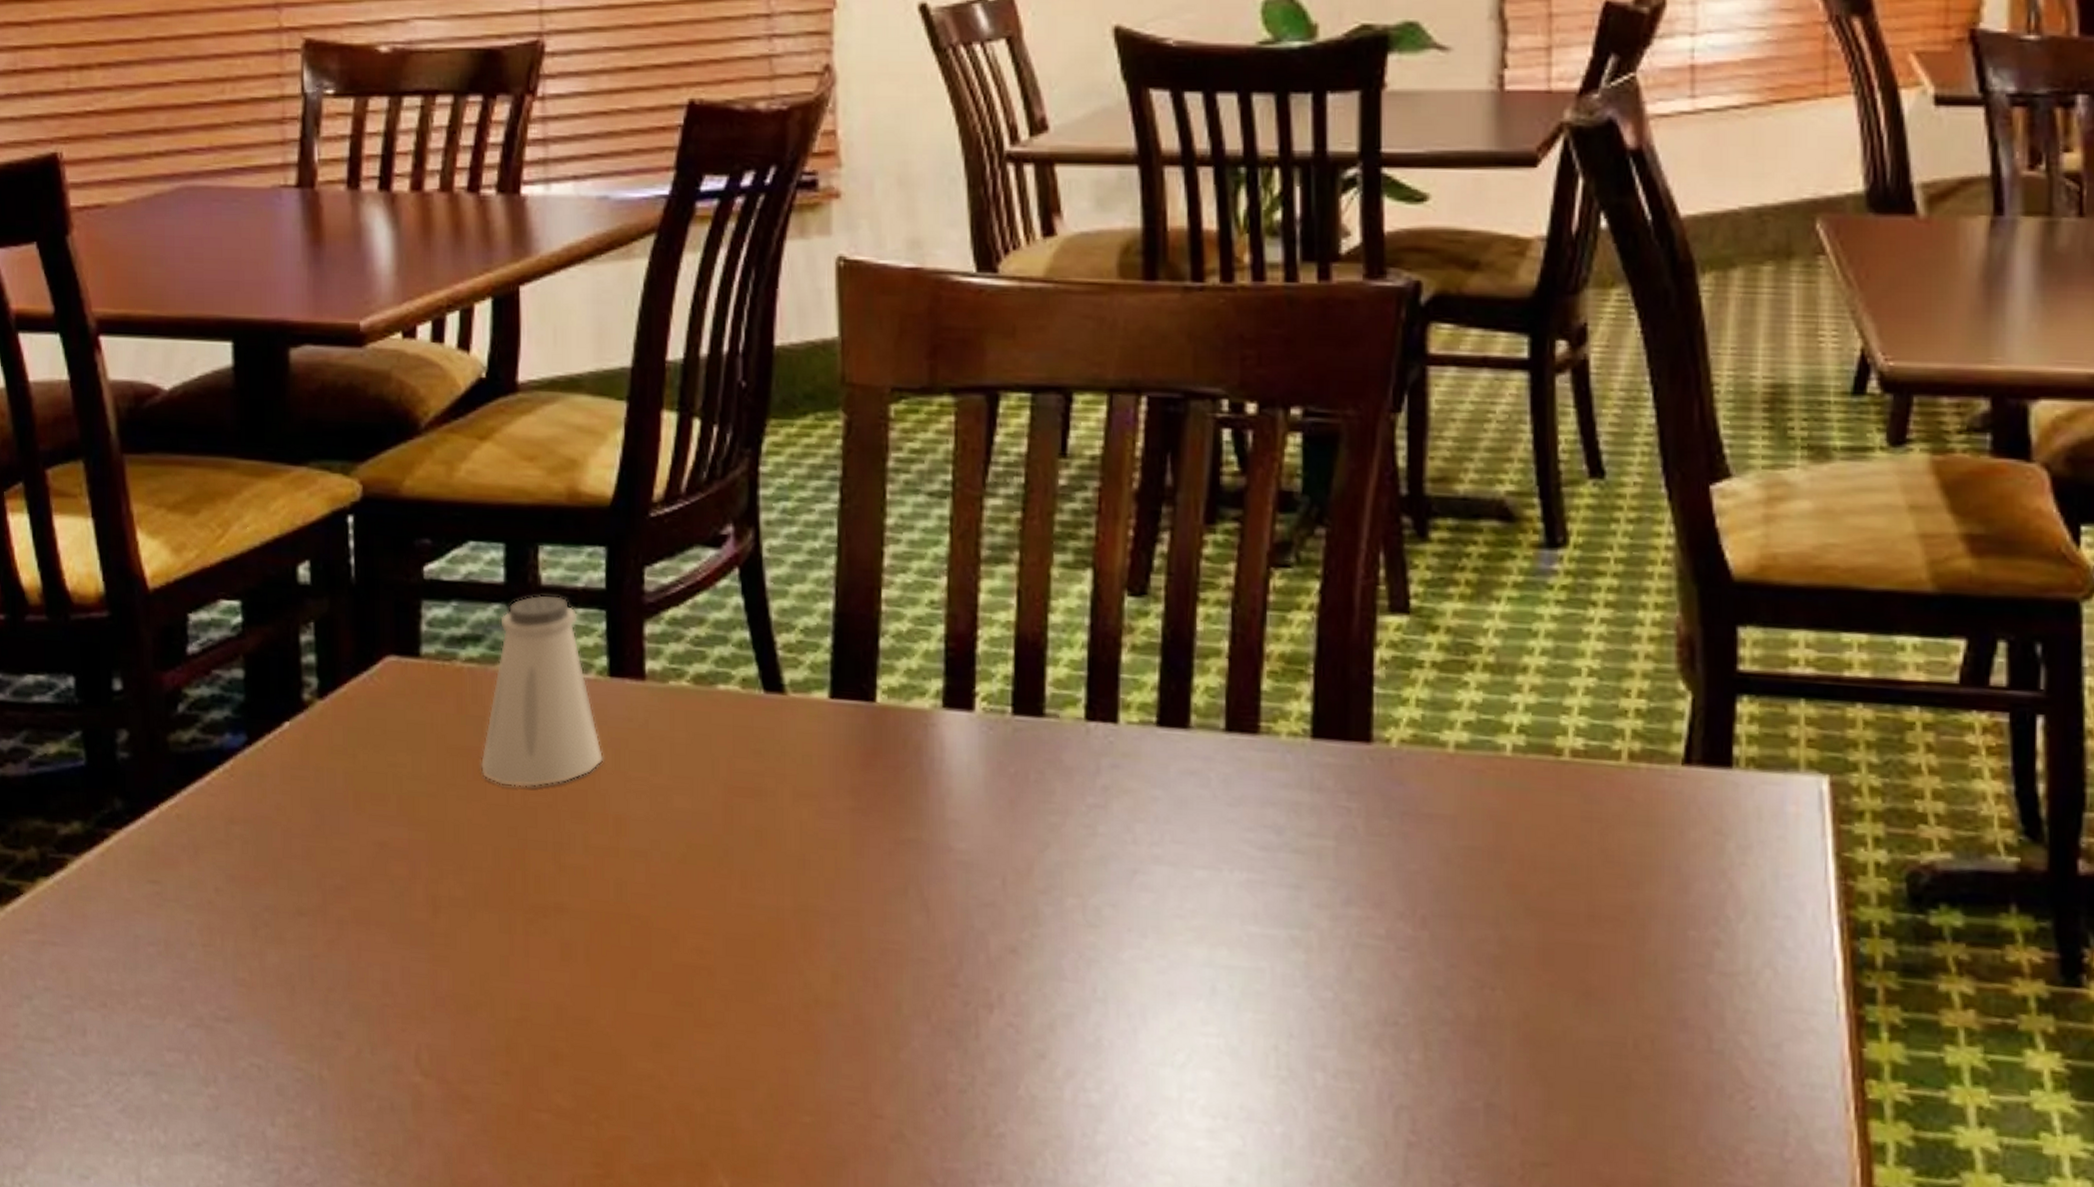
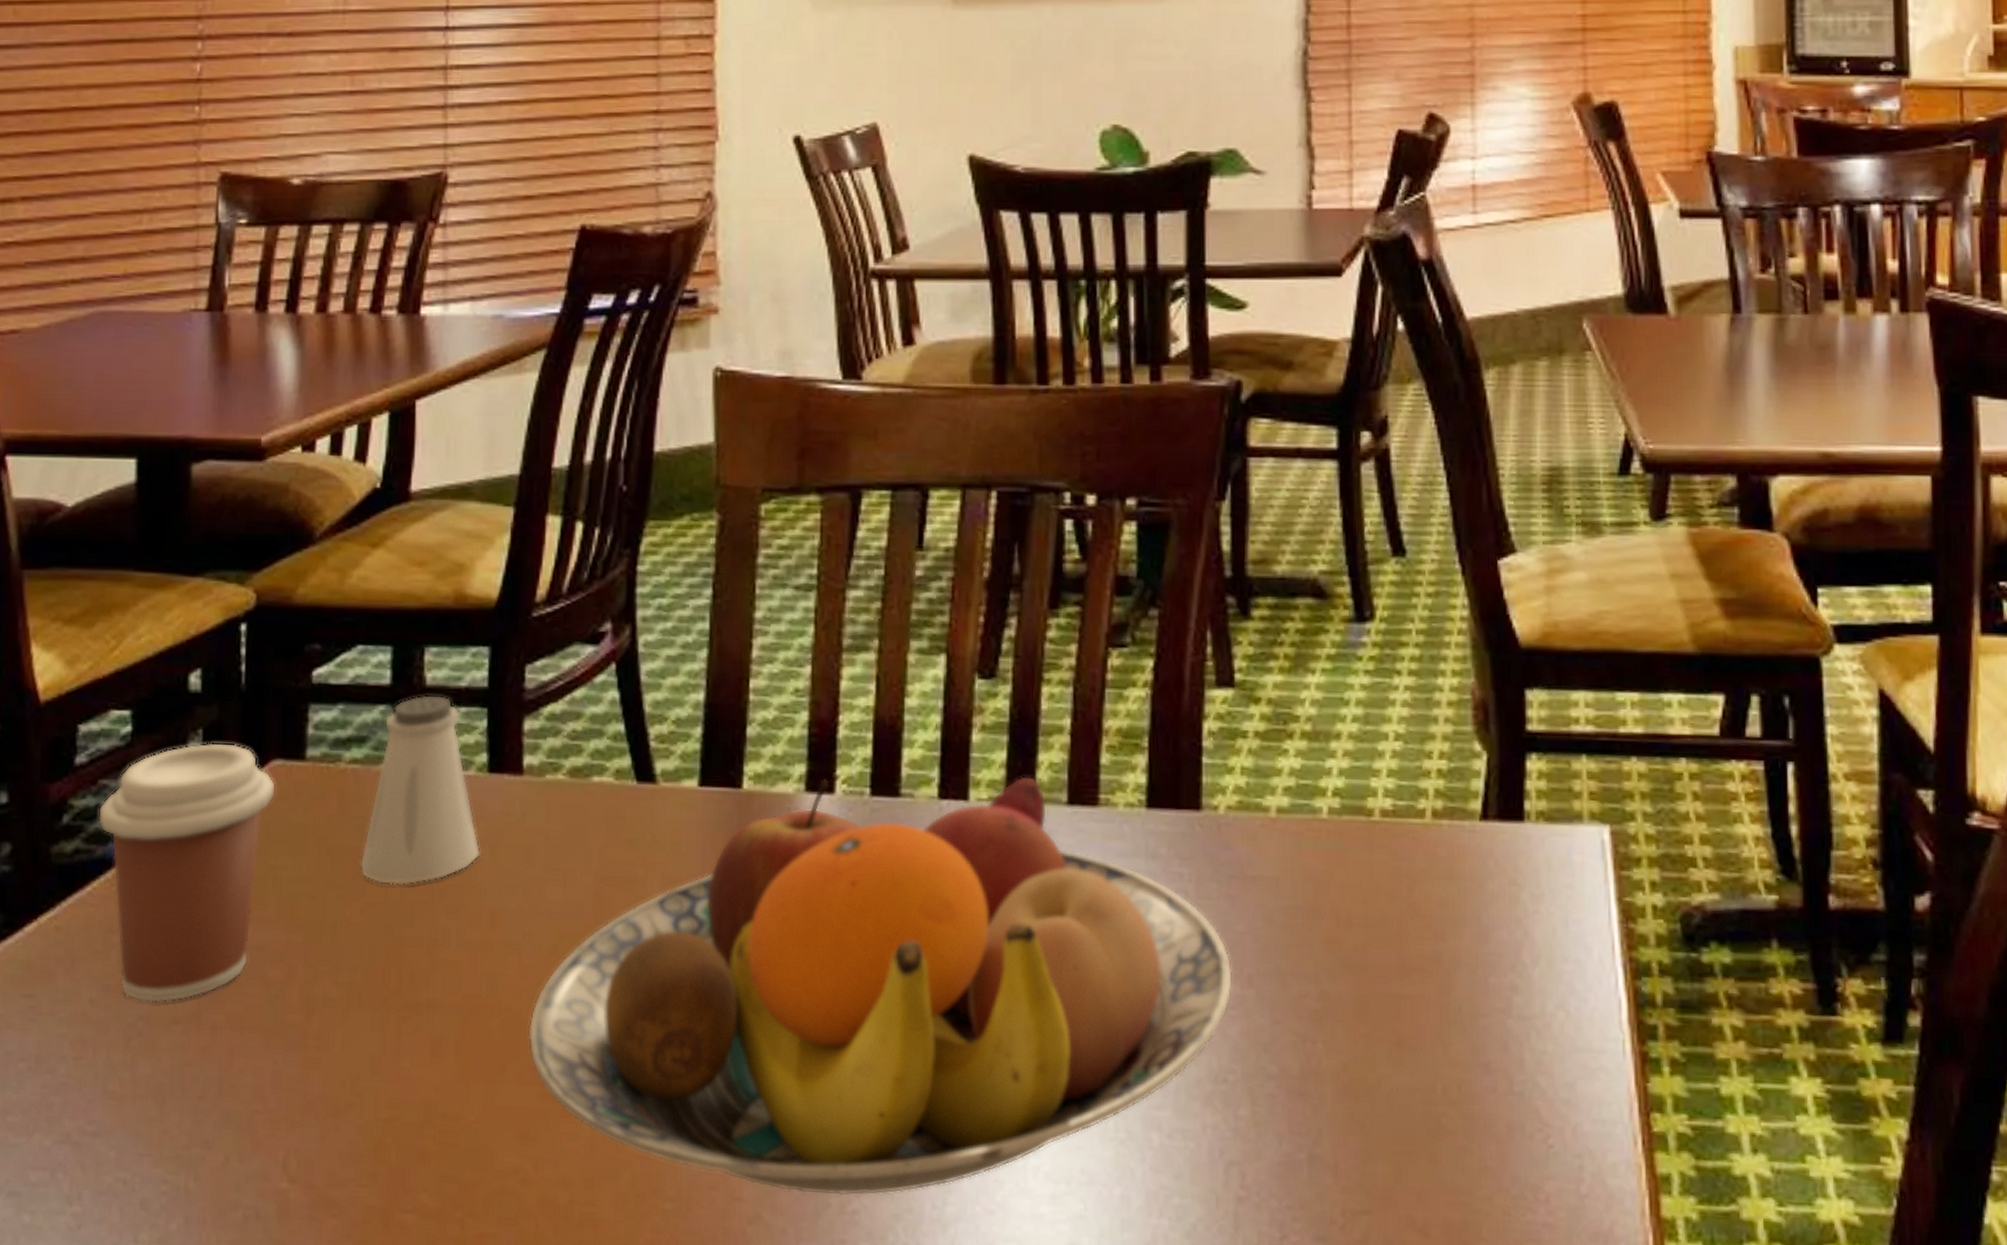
coffee cup: none [213,636,392,895] -> present [98,743,276,1003]
fruit bowl: none [659,695,1406,1120] -> present [528,775,1234,1196]

